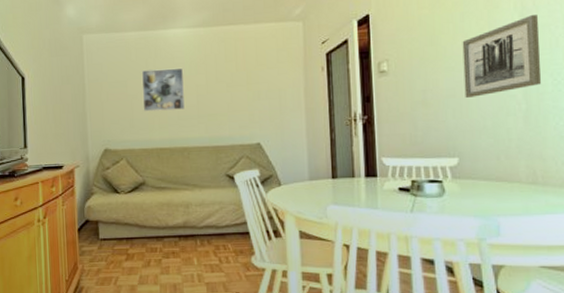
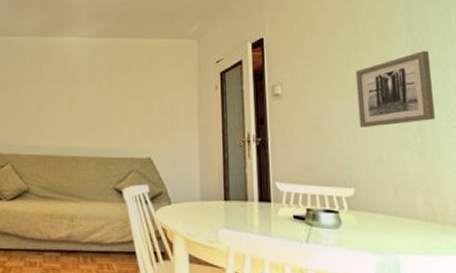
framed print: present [142,67,185,112] -> none [33,75,76,117]

